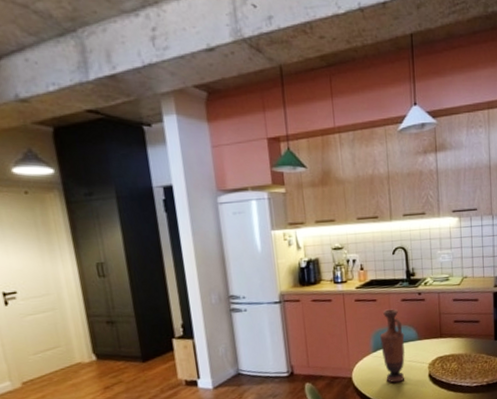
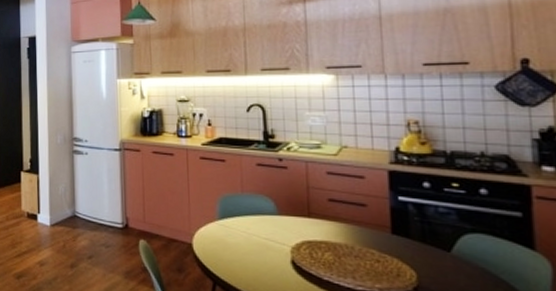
vase: present [380,308,406,383] -> none [228,173,260,262]

